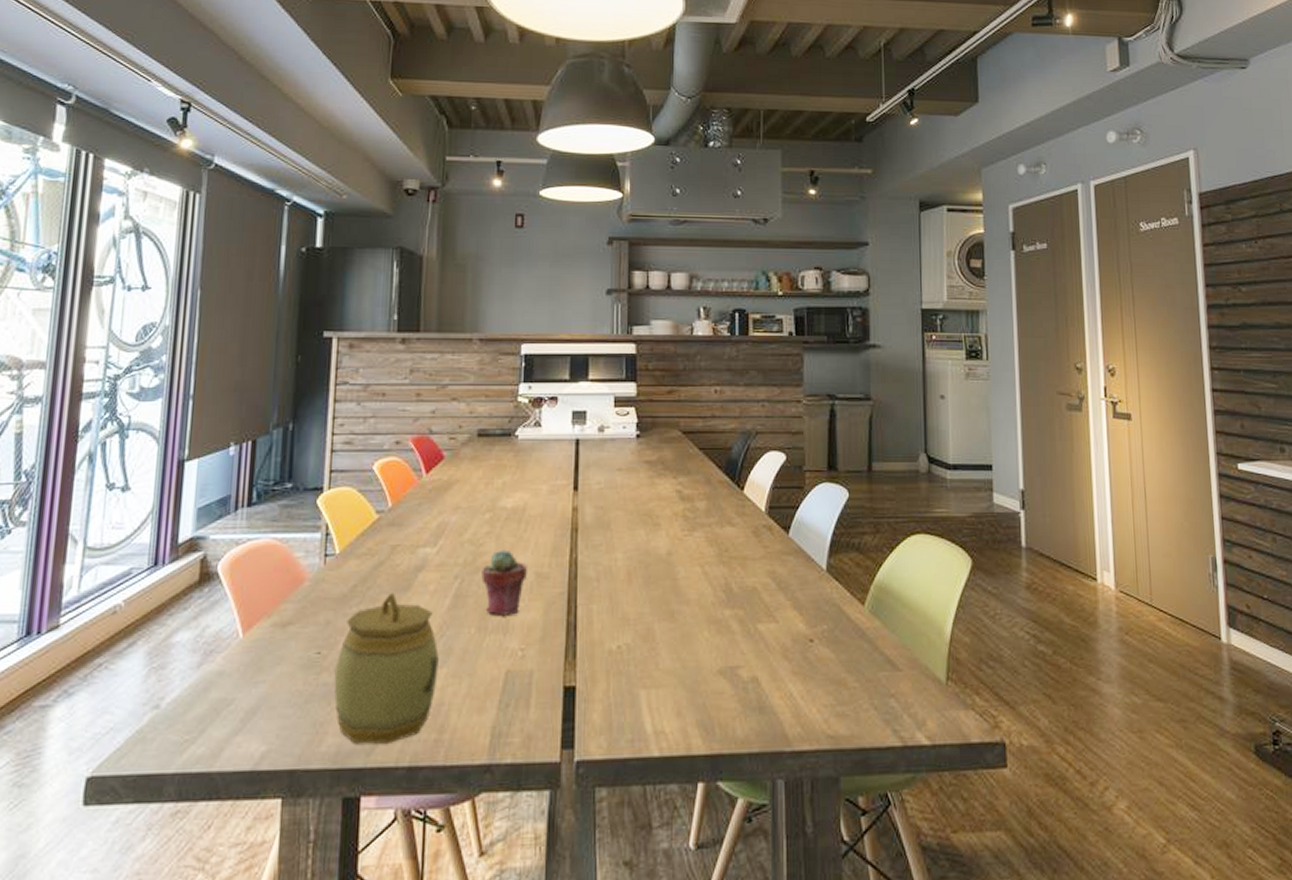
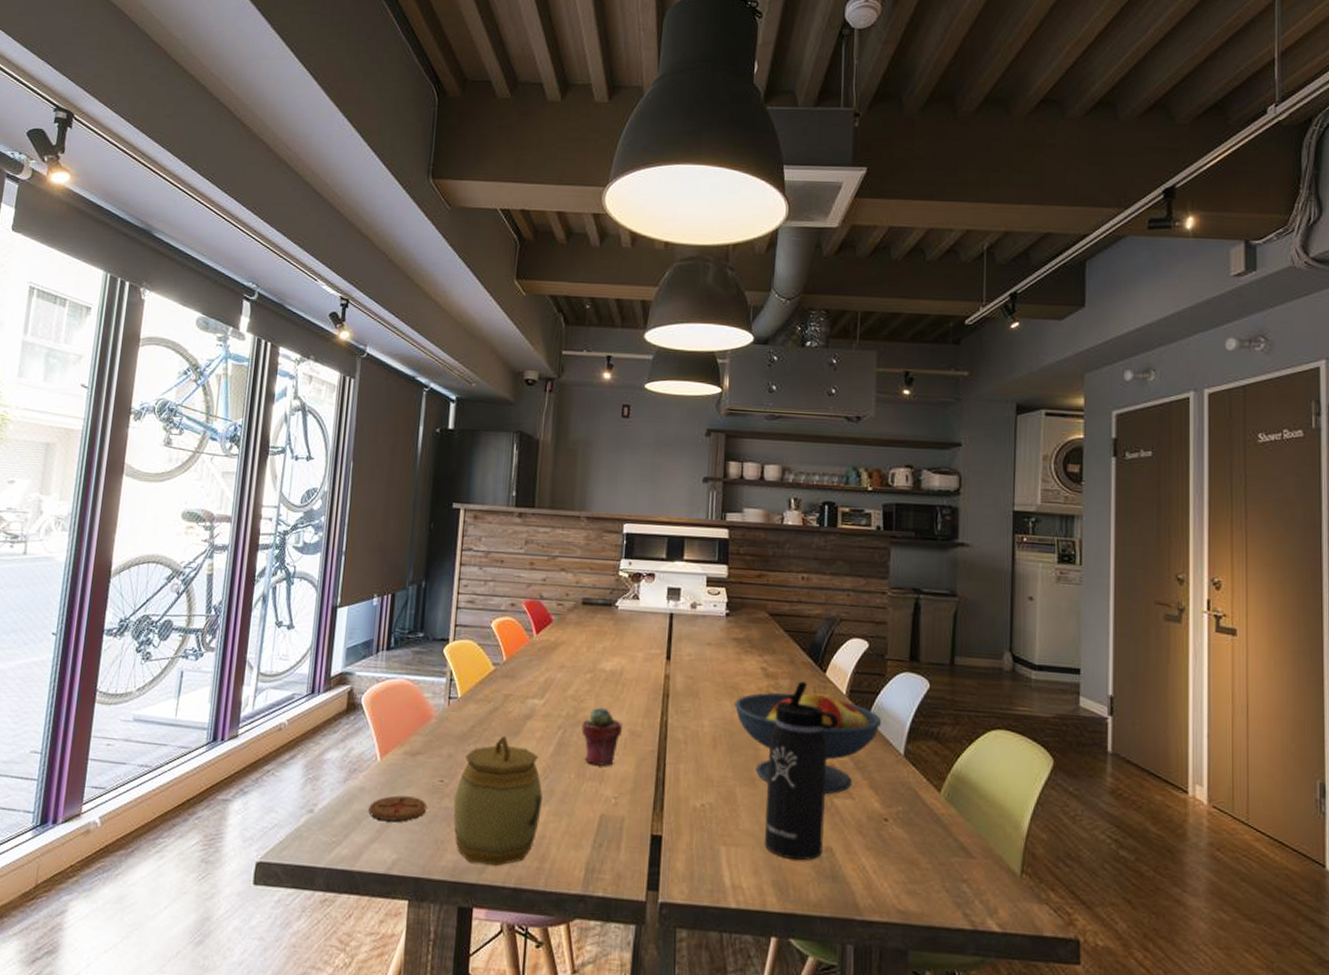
coaster: none [229,674,302,707] -> present [368,795,428,822]
fruit bowl: none [648,506,802,619] -> present [733,686,881,794]
thermos bottle: none [686,501,759,696] -> present [764,681,839,860]

